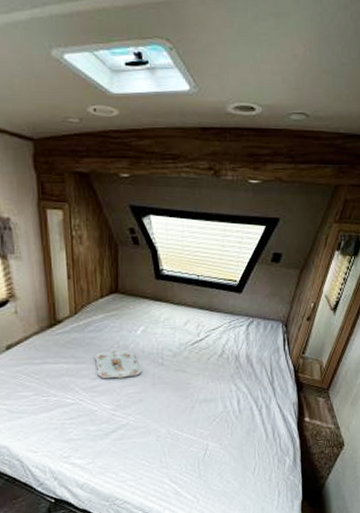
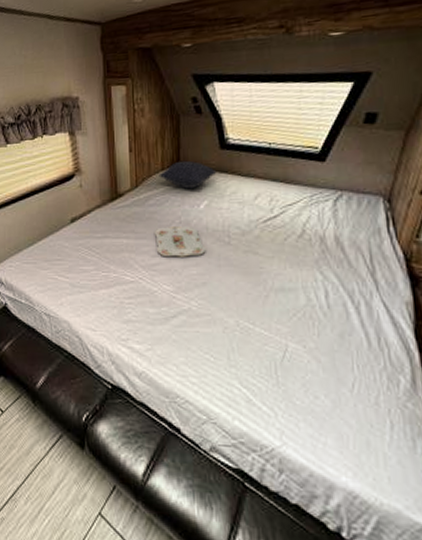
pillow: none [98,289,153,316] -> present [158,160,217,189]

